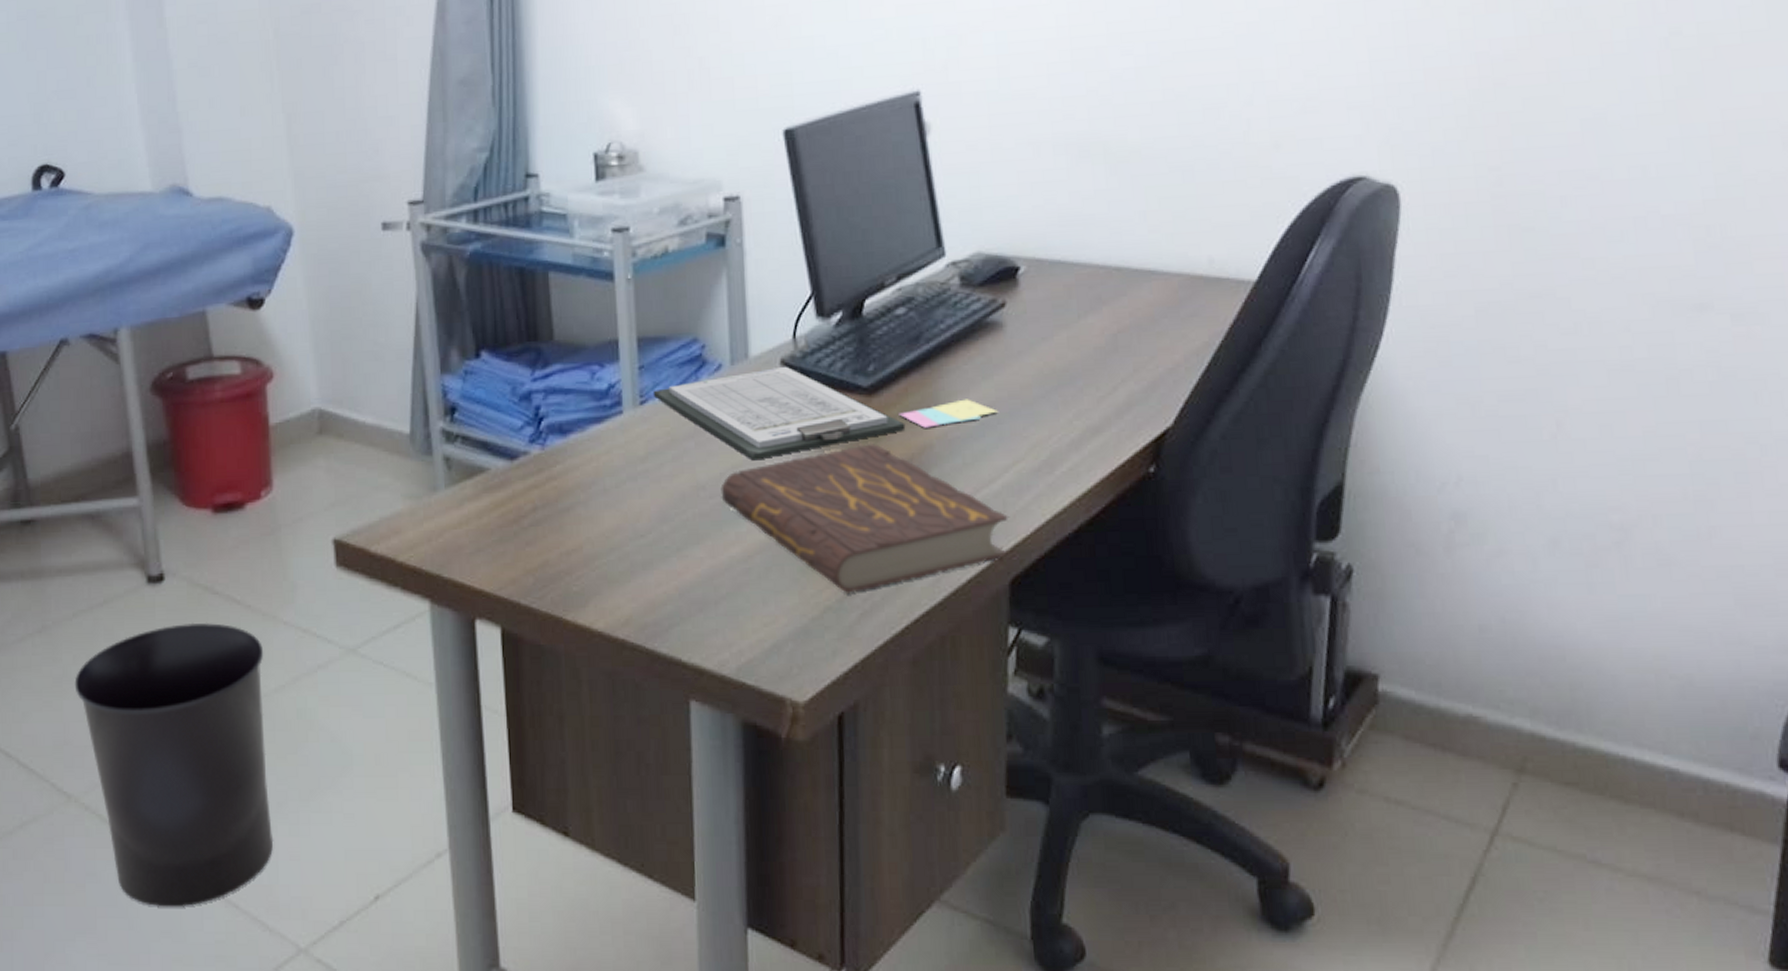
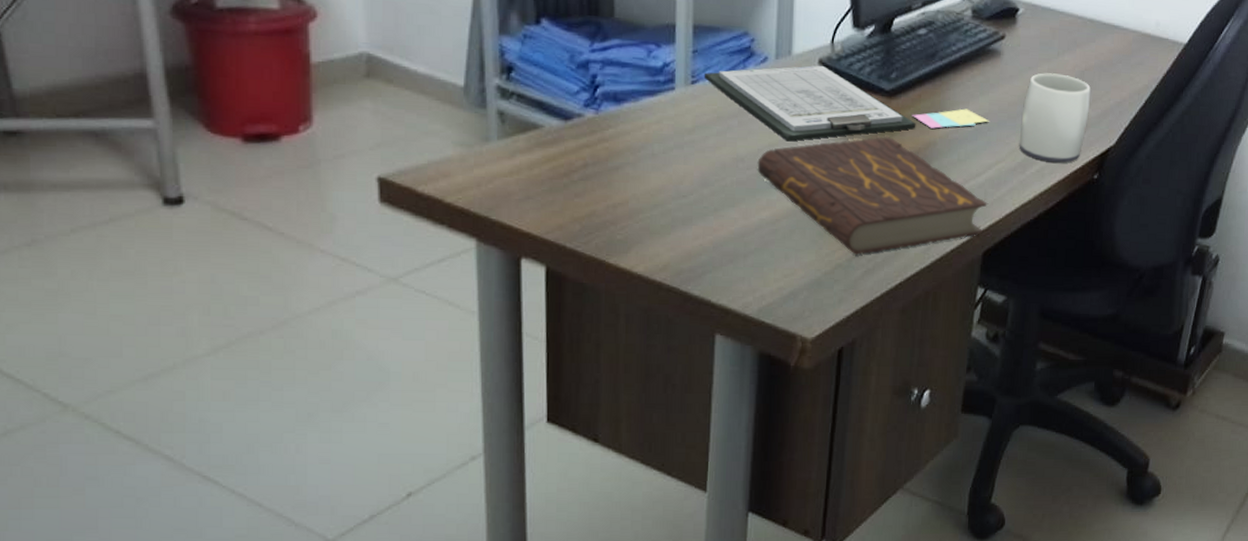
waste bin: present [74,622,274,908] -> none [72,245,303,507]
mug: none [1039,341,1132,456] -> present [1019,73,1091,163]

